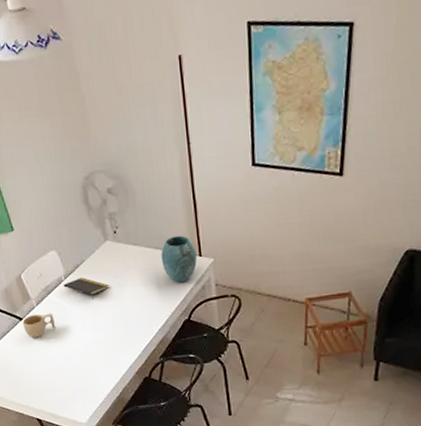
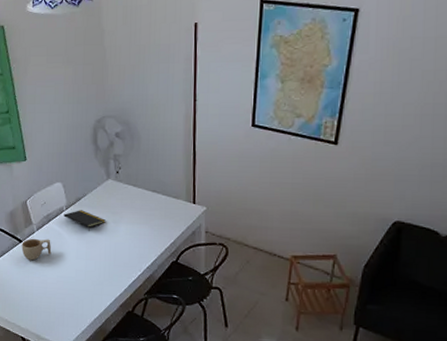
vase: present [161,235,198,283] -> none [157,182,191,226]

